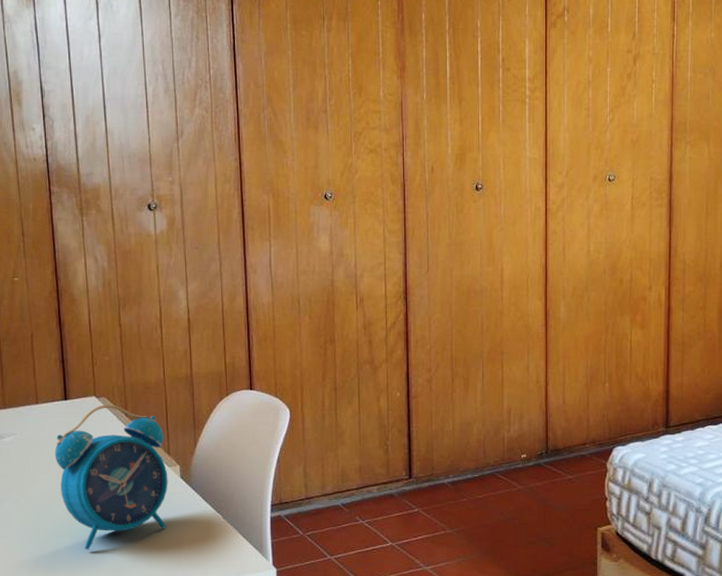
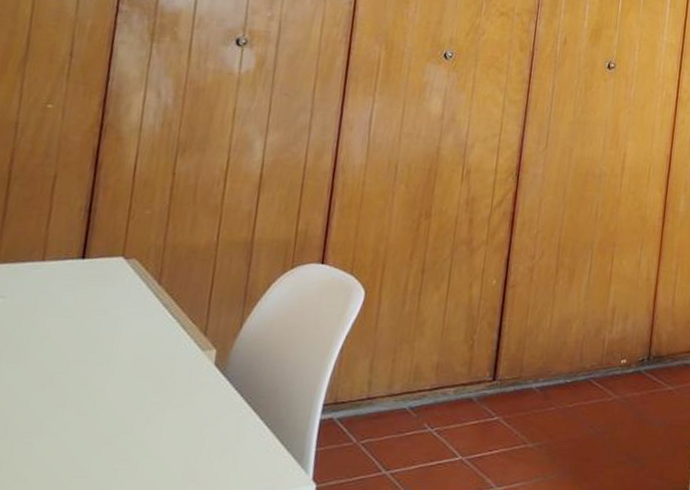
alarm clock: present [54,405,168,551] -> none [50,268,204,454]

